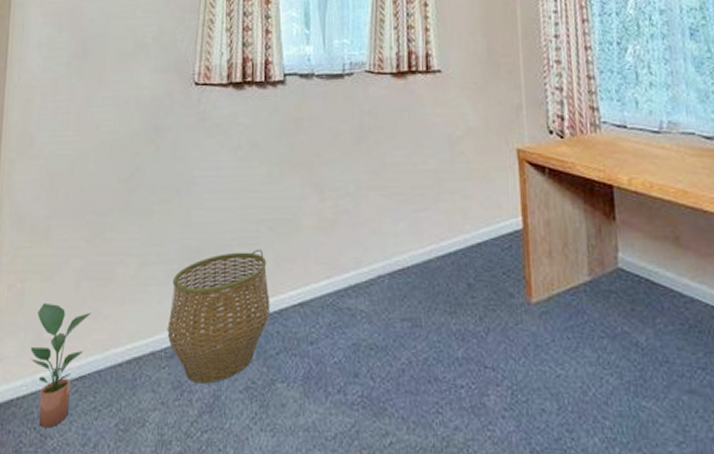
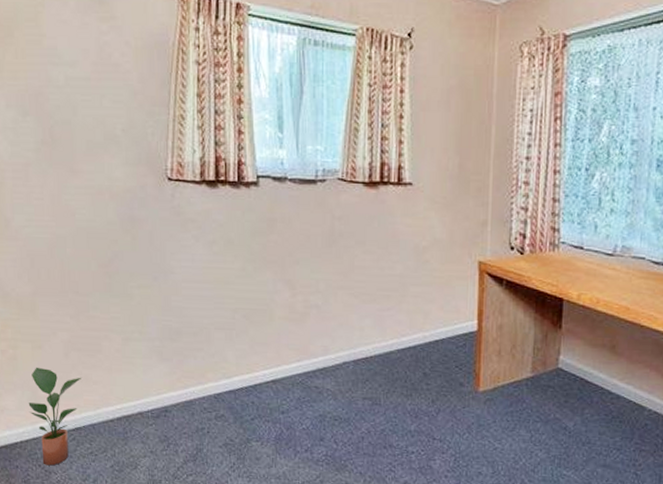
basket: present [167,249,270,384] -> none [152,333,245,439]

